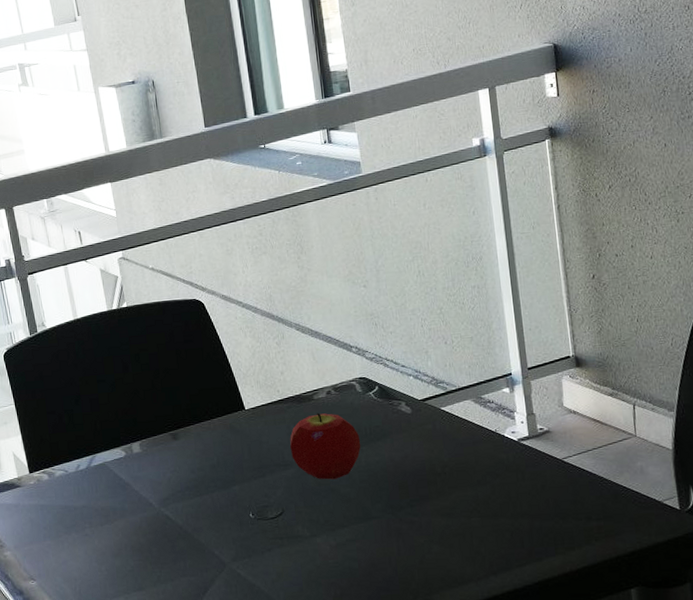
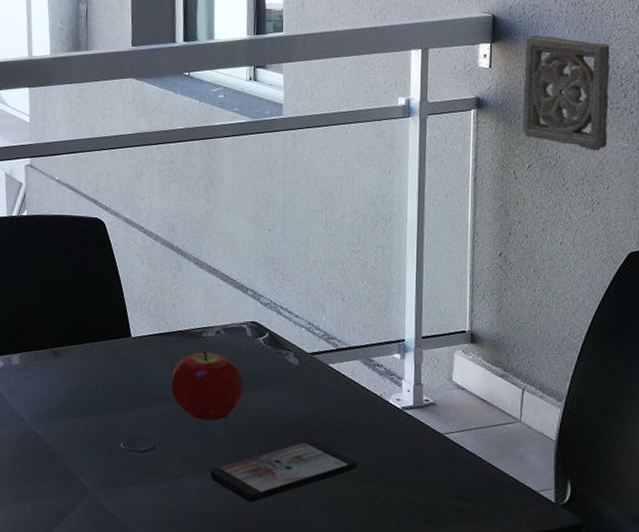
smartphone: none [340,483,483,552] -> present [210,439,358,503]
wall ornament: none [590,55,684,163] -> present [523,35,610,151]

